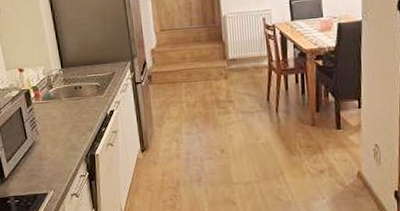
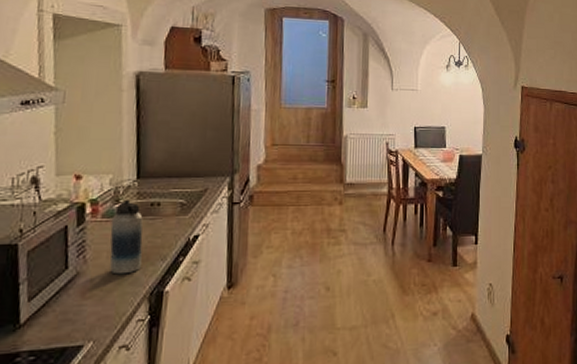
water bottle: none [49,86,77,143] -> present [110,200,143,275]

